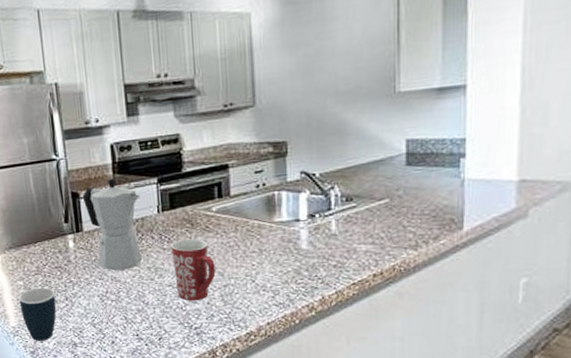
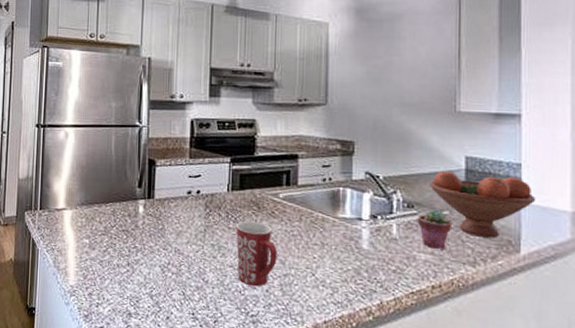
mug: present [19,287,57,341] -> none [81,248,118,306]
moka pot: present [82,178,142,270] -> none [158,151,212,243]
potted succulent: none [356,198,393,238] -> present [417,209,453,249]
fruit bowl: none [369,153,481,220] -> present [430,170,536,238]

